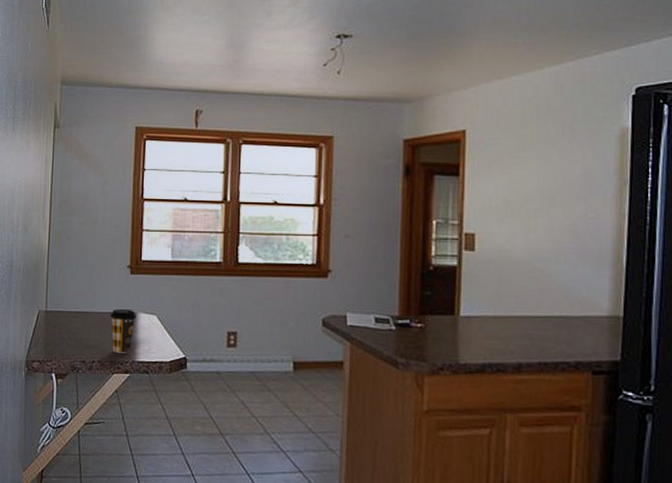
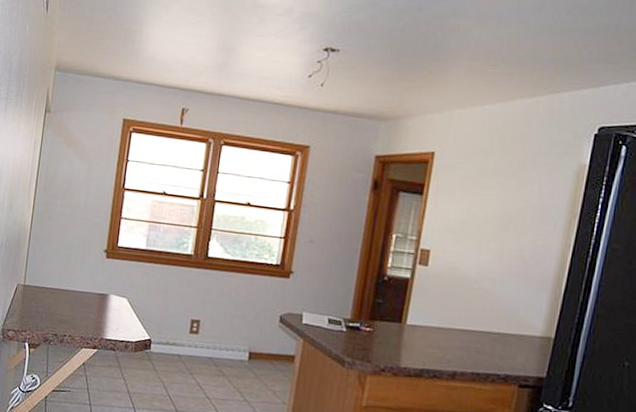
coffee cup: present [110,308,137,354] -> none [83,289,109,331]

